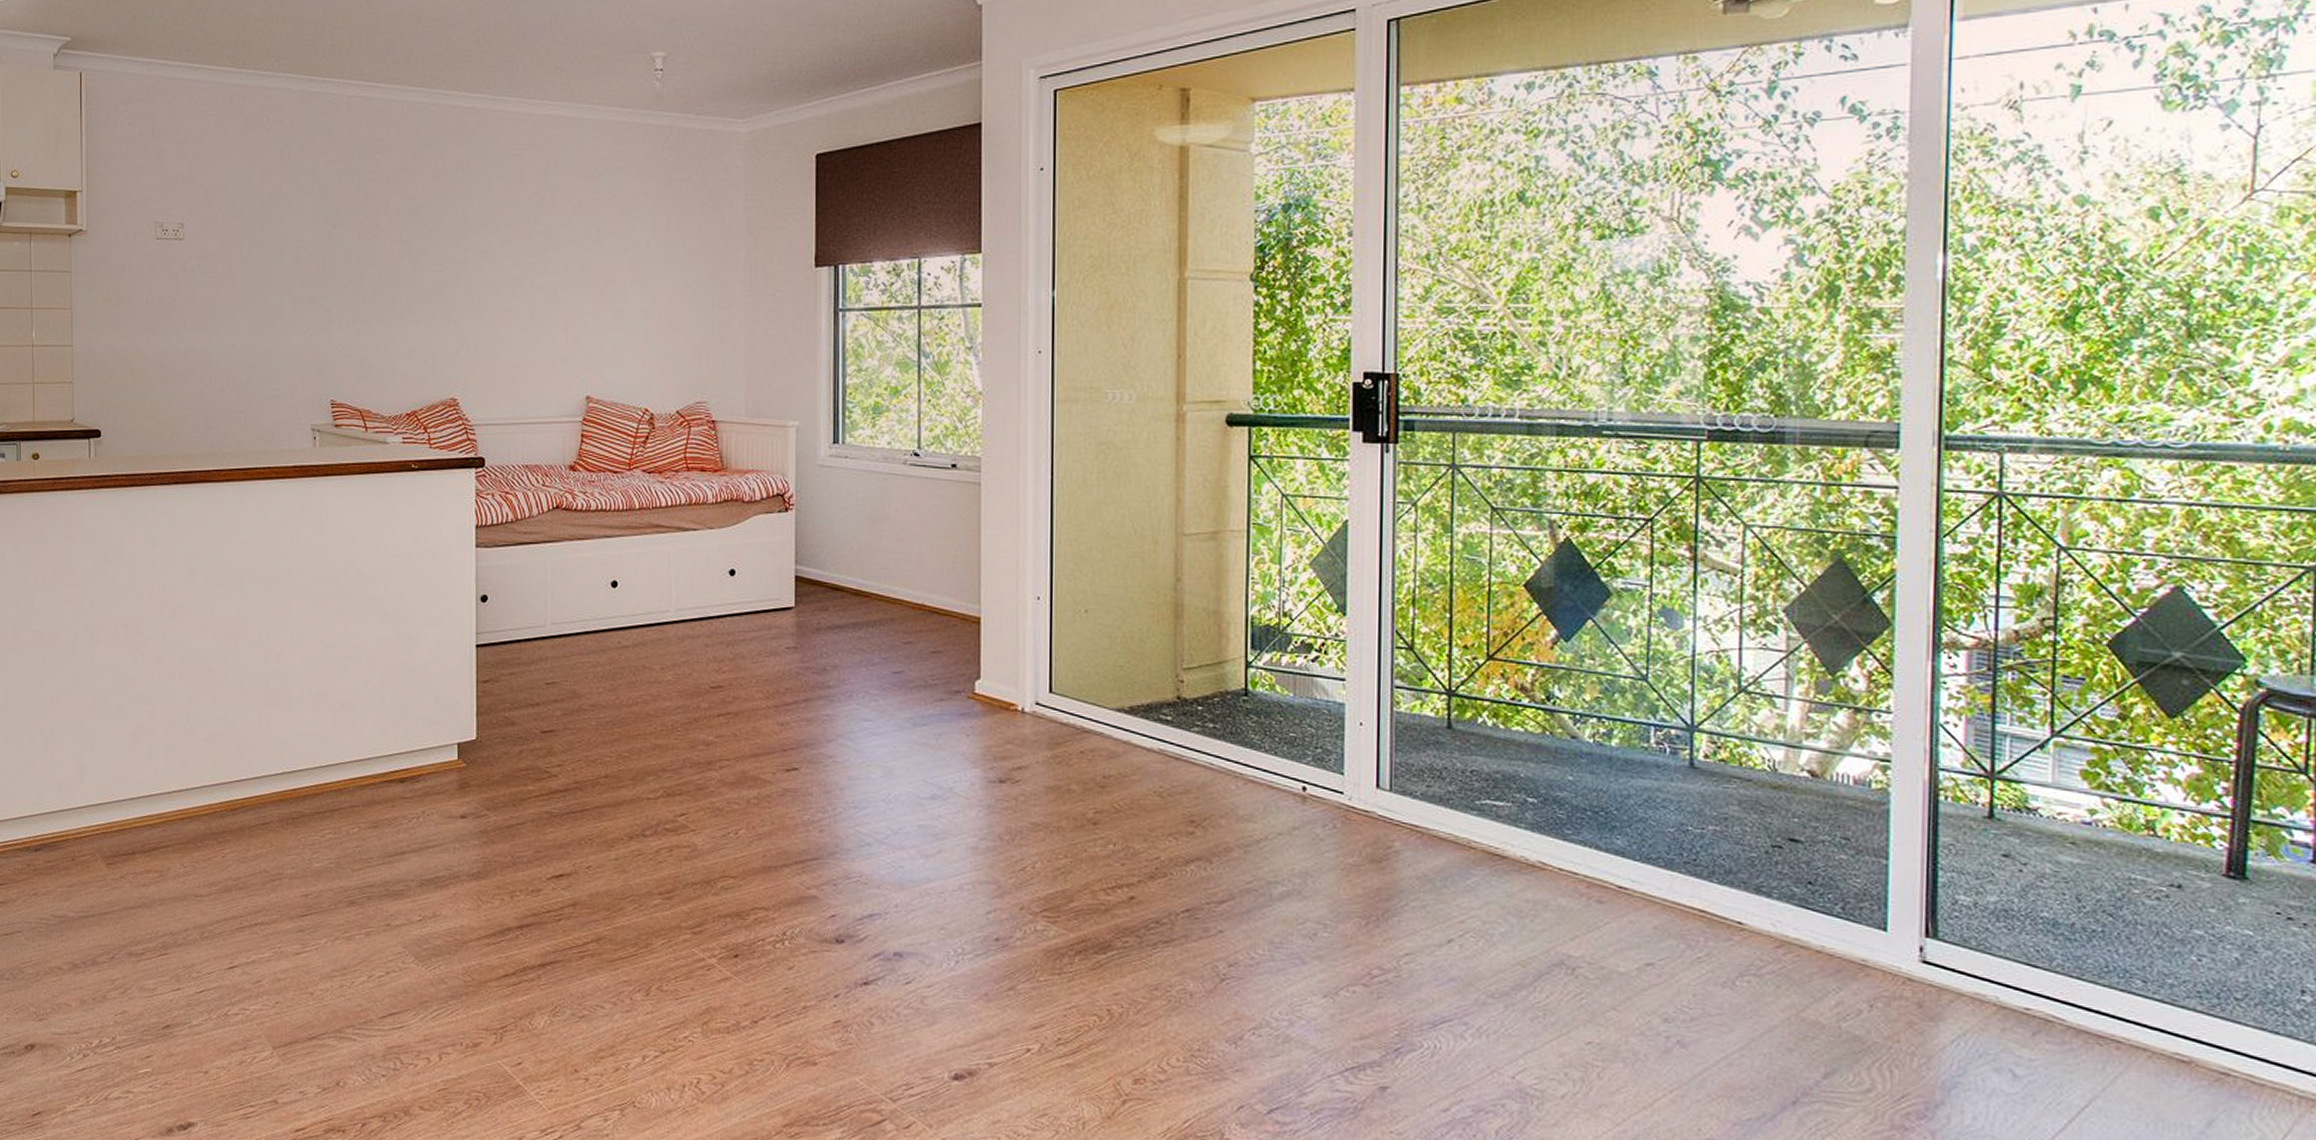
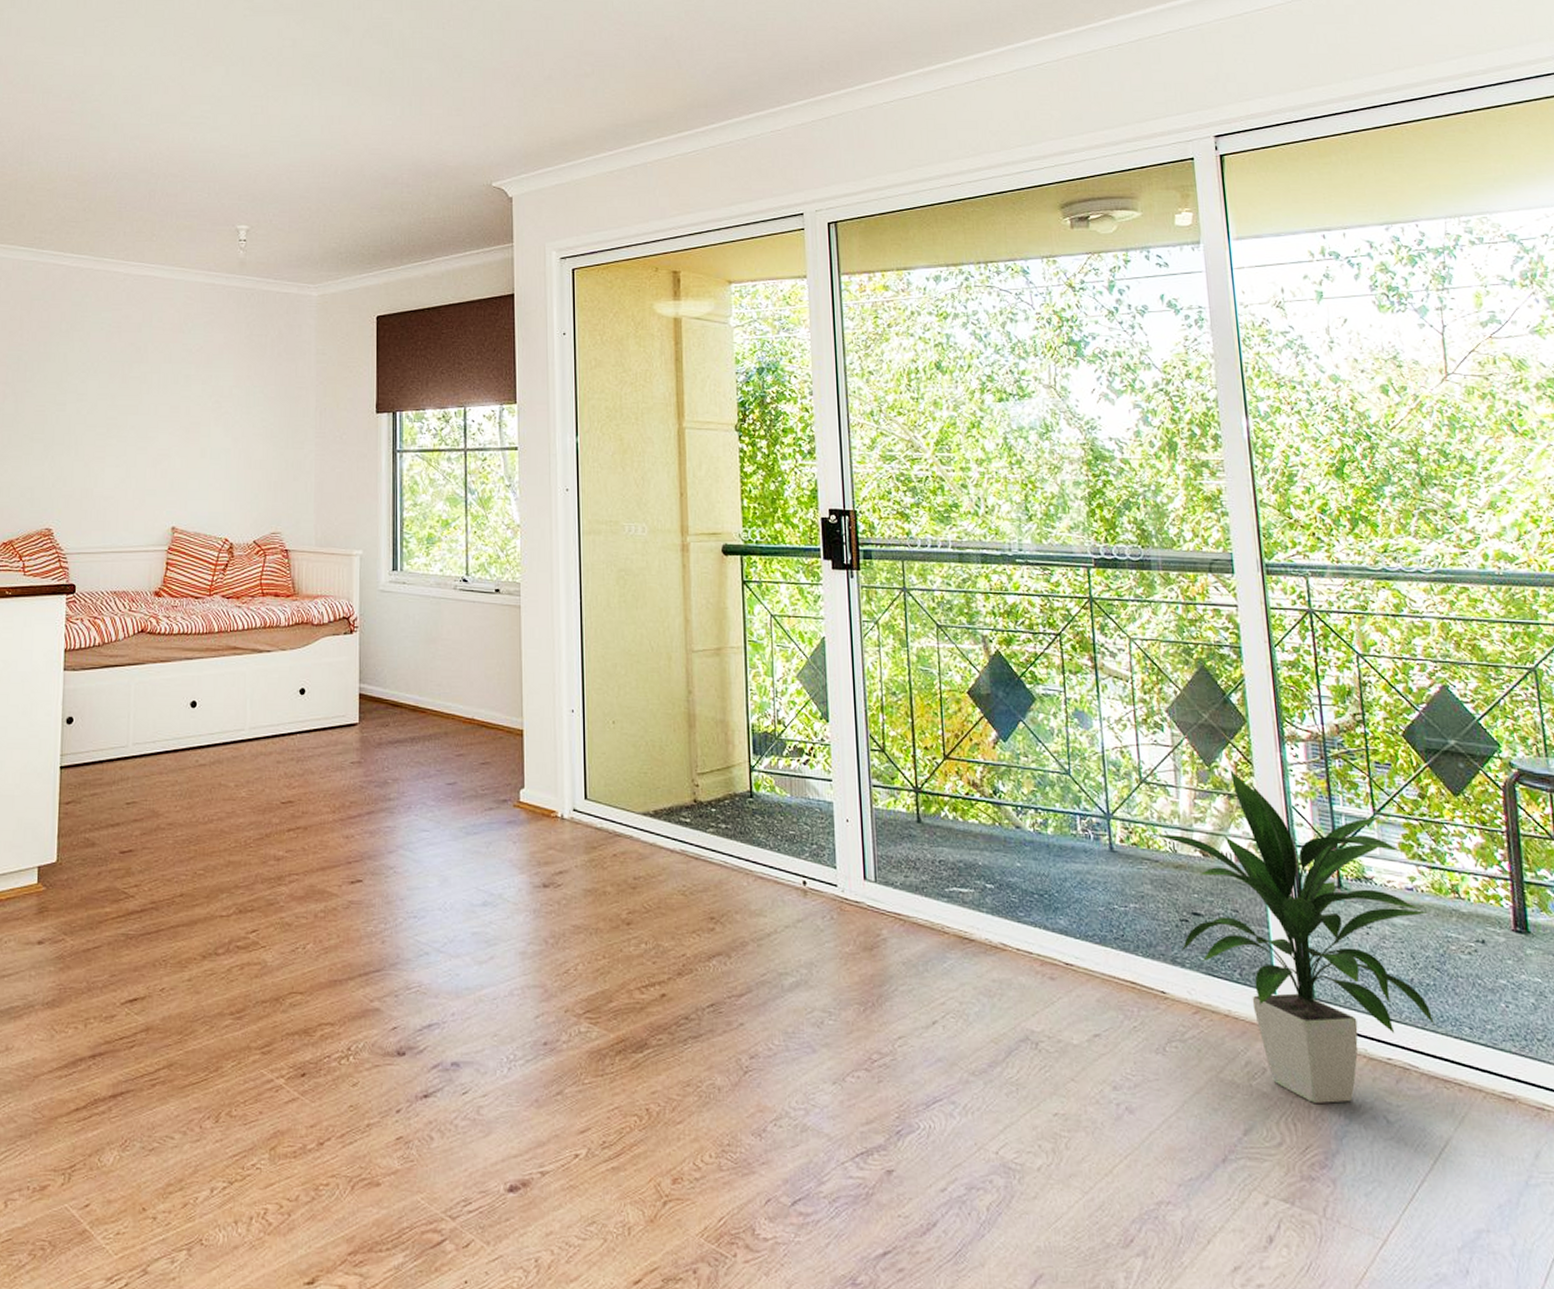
indoor plant: none [1736,679,2110,1052] -> present [1143,769,1436,1103]

